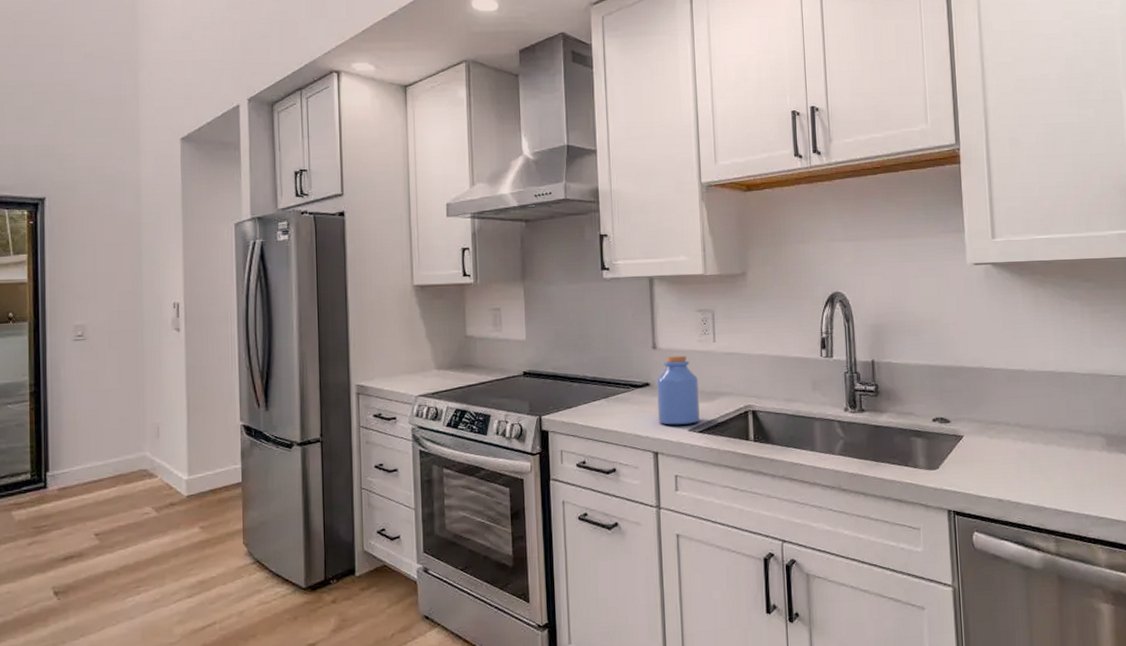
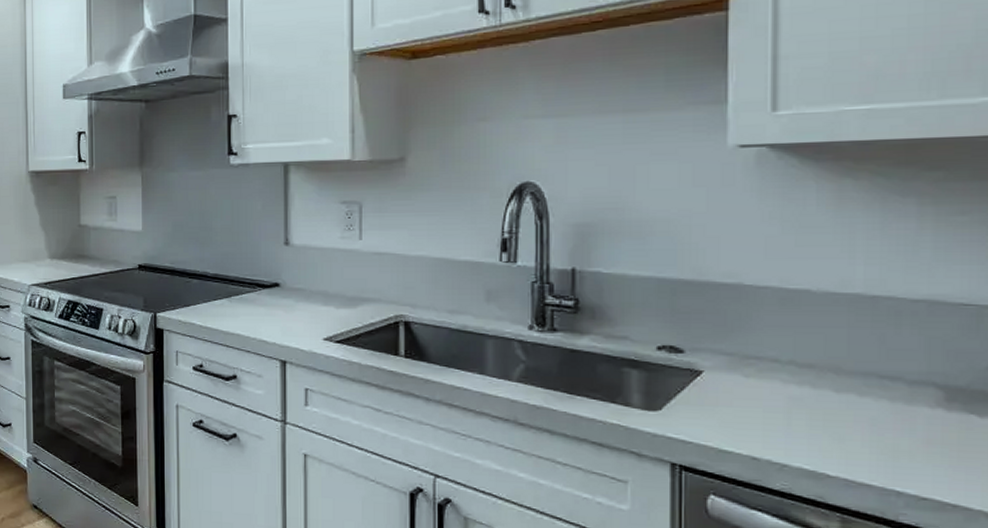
jar: present [657,356,700,425] -> none [288,254,338,332]

